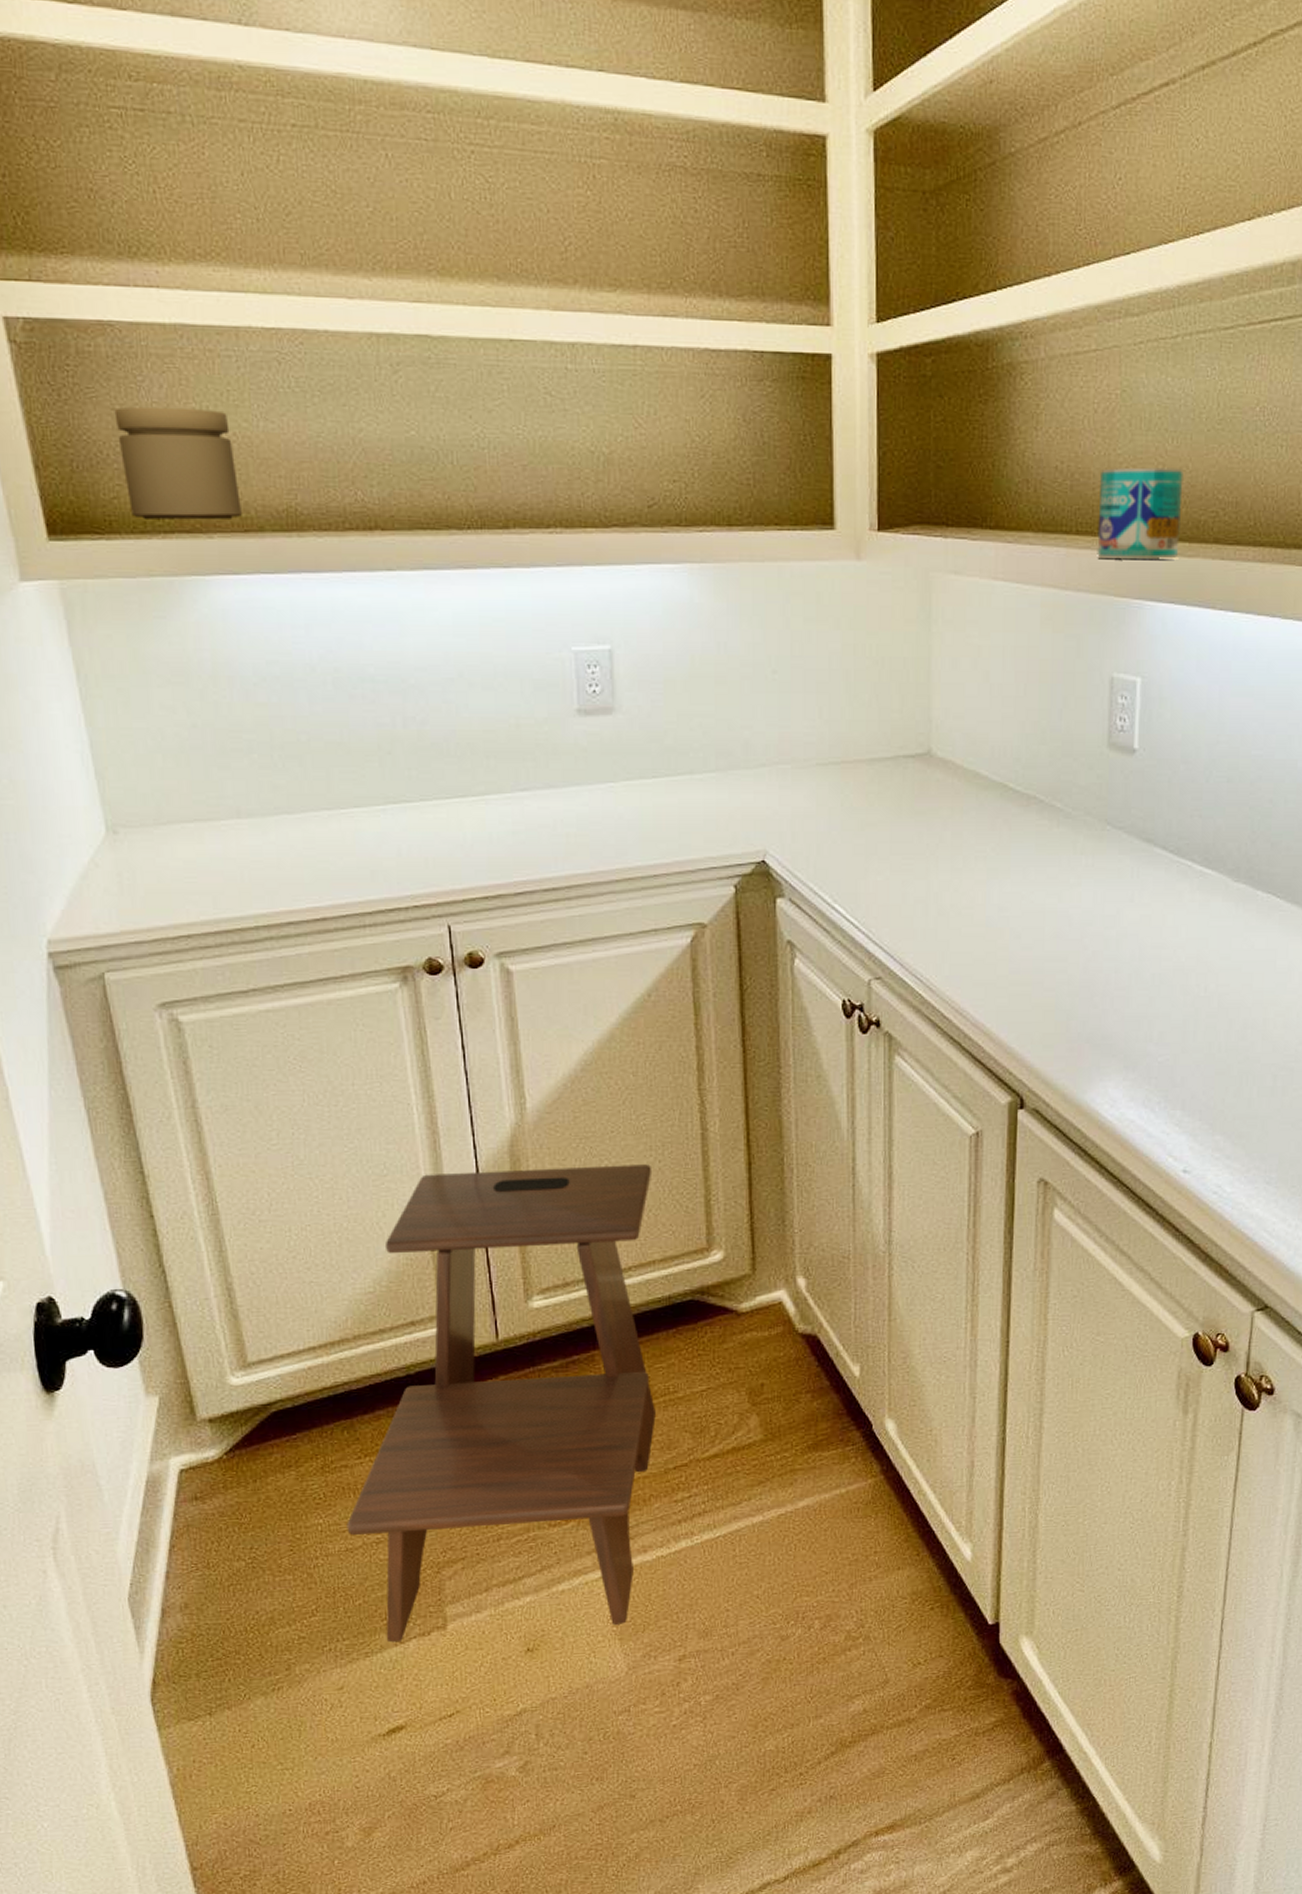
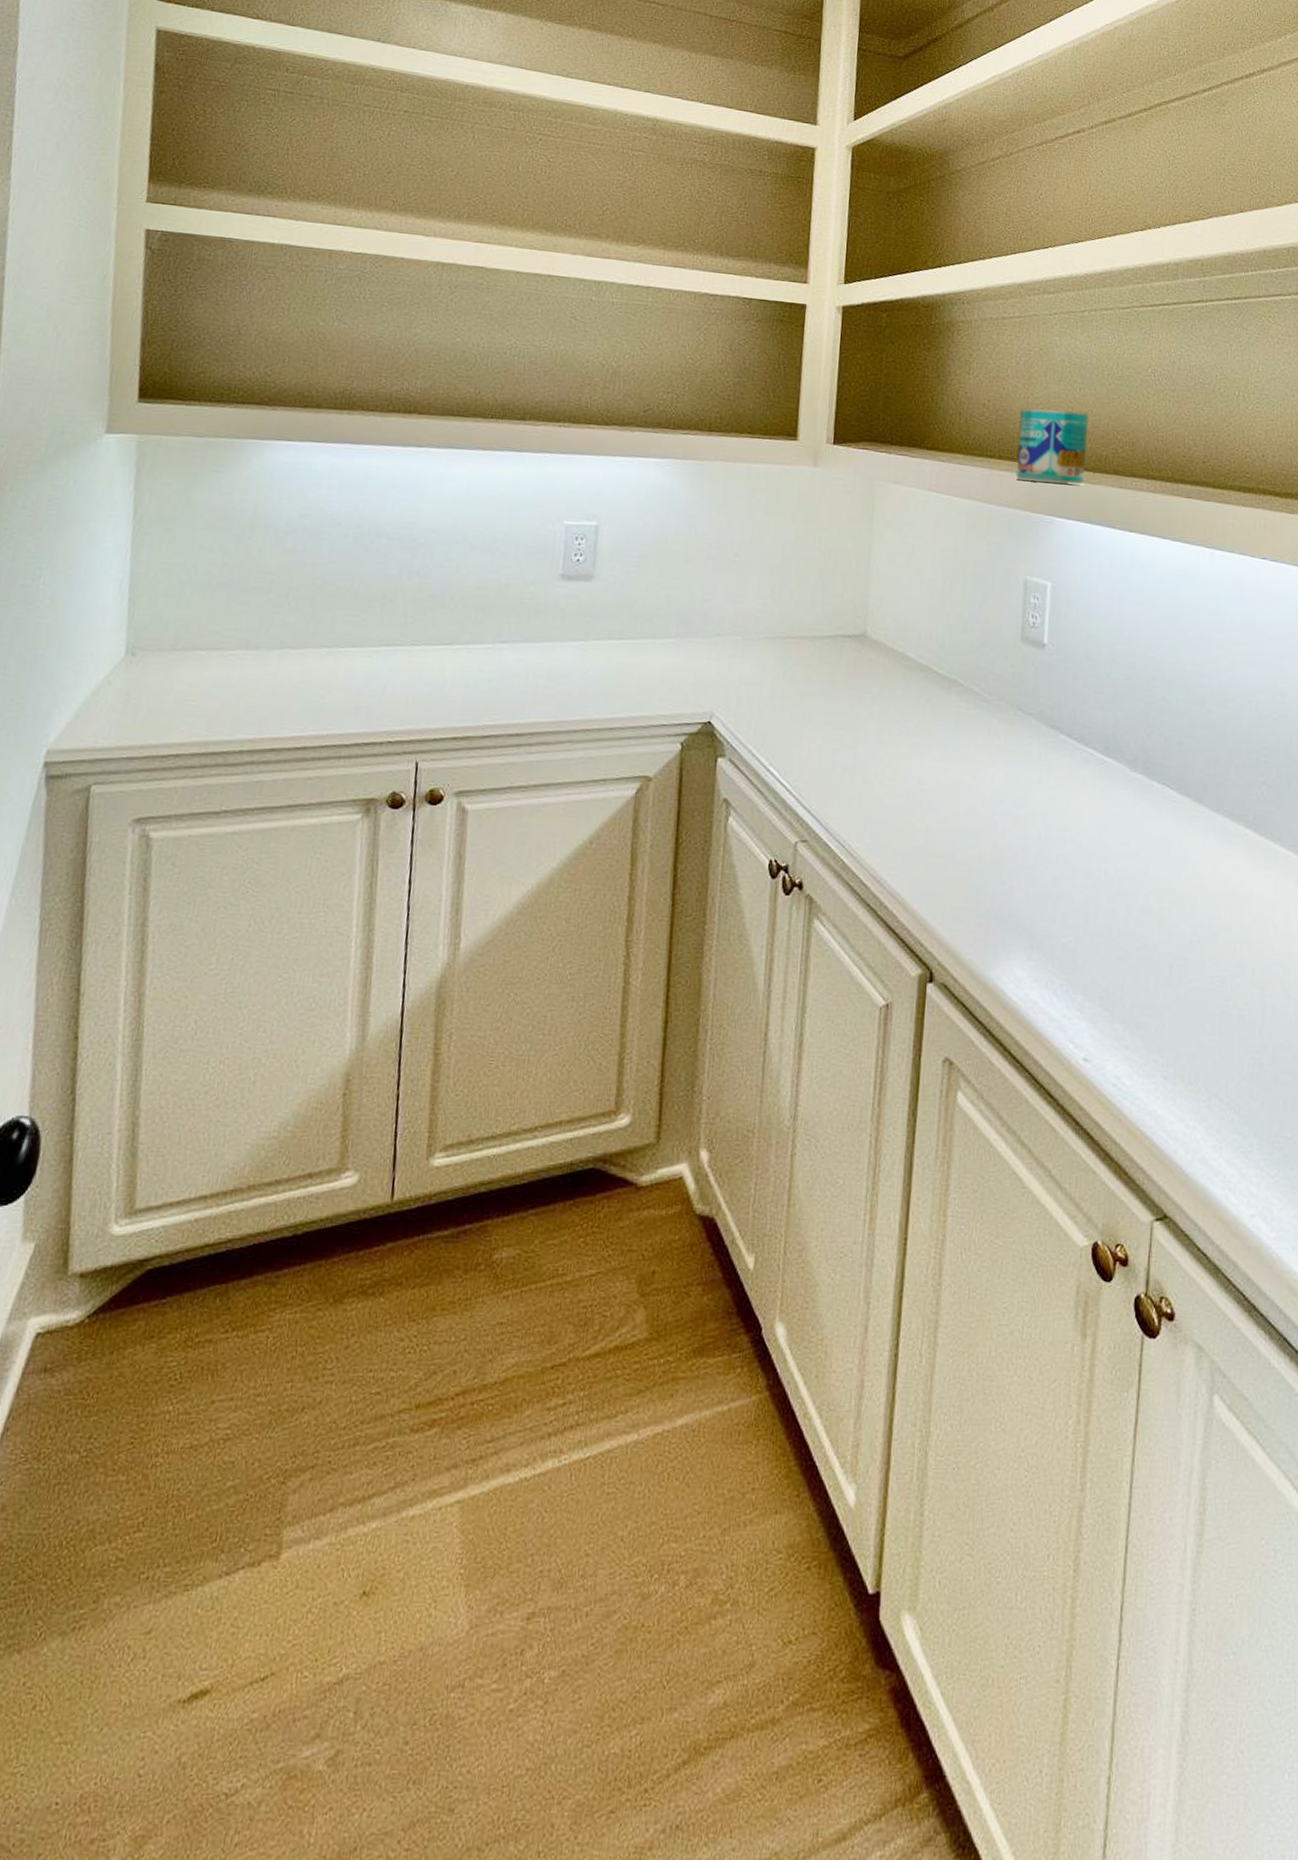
jar: present [114,406,242,520] -> none [212,303,309,396]
step stool: present [347,1164,656,1643] -> none [196,1011,572,1573]

